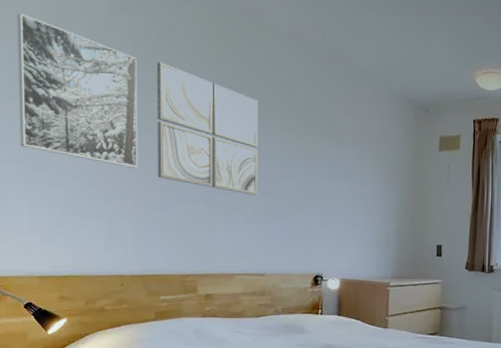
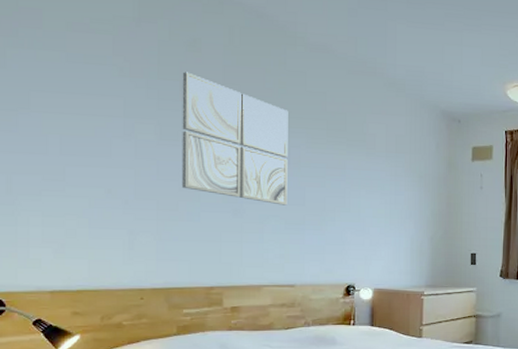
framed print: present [17,13,138,168] -> none [33,21,162,178]

